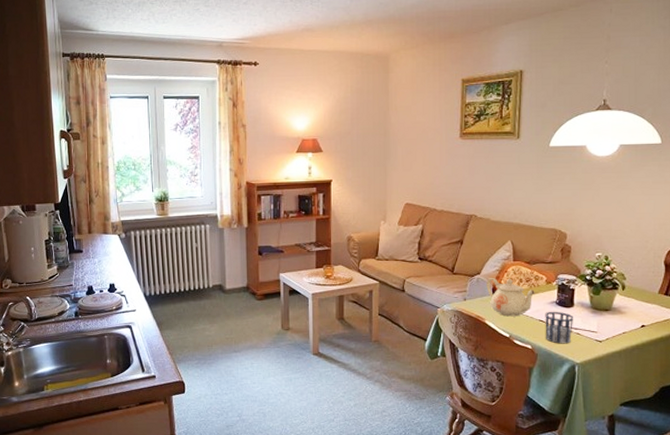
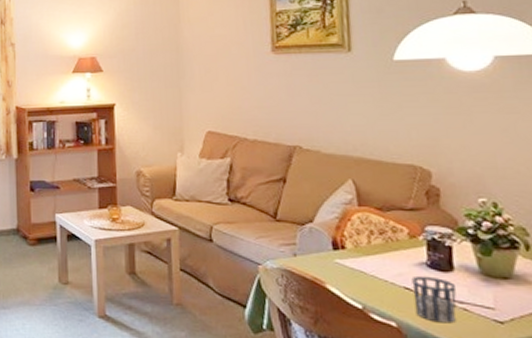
teapot: present [486,278,536,317] -> none [322,228,396,281]

